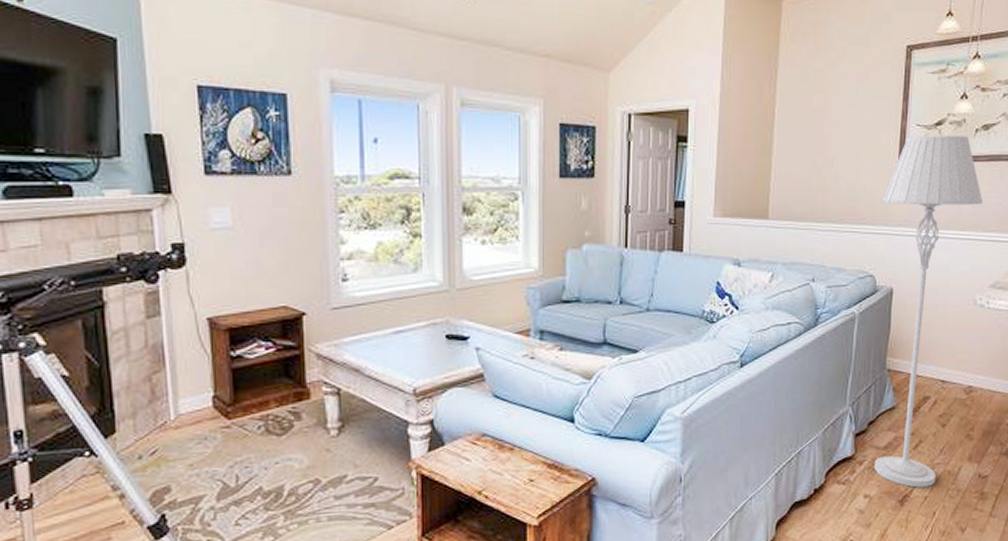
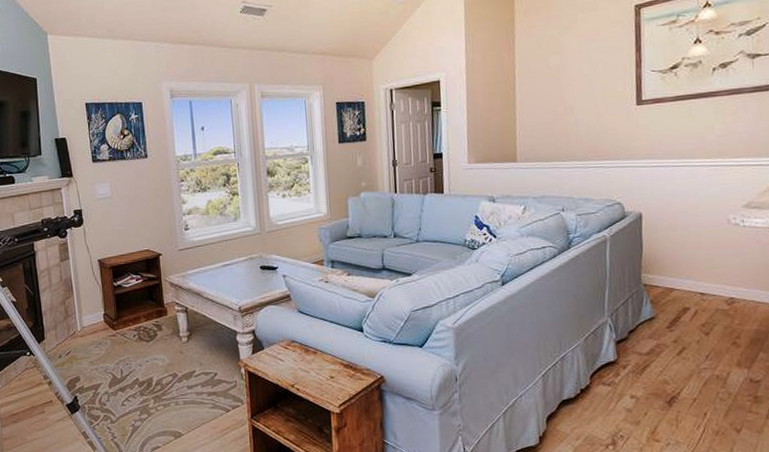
floor lamp: present [873,135,983,488] -> none [624,75,728,390]

